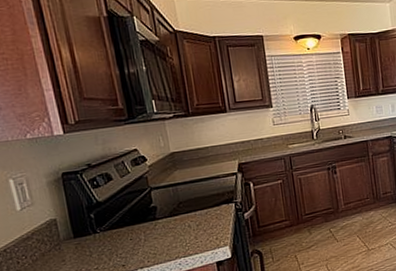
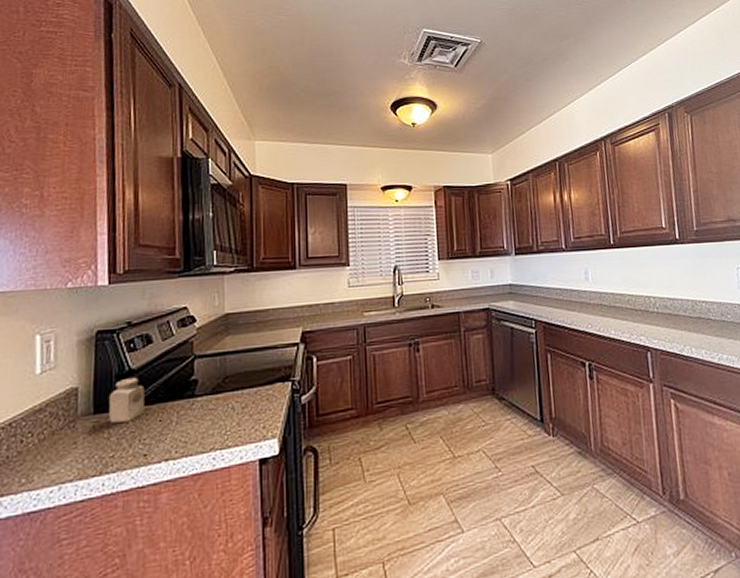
salt shaker: none [84,207,116,244] -> present [109,377,145,423]

